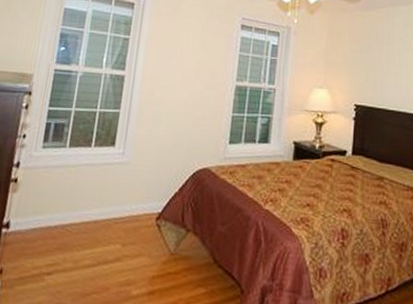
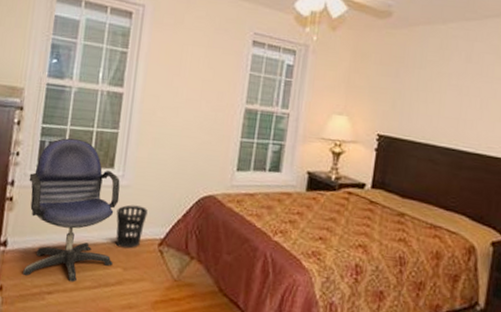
office chair: none [24,119,121,262] -> present [23,138,120,283]
wastebasket: none [115,181,146,225] -> present [115,204,148,249]

